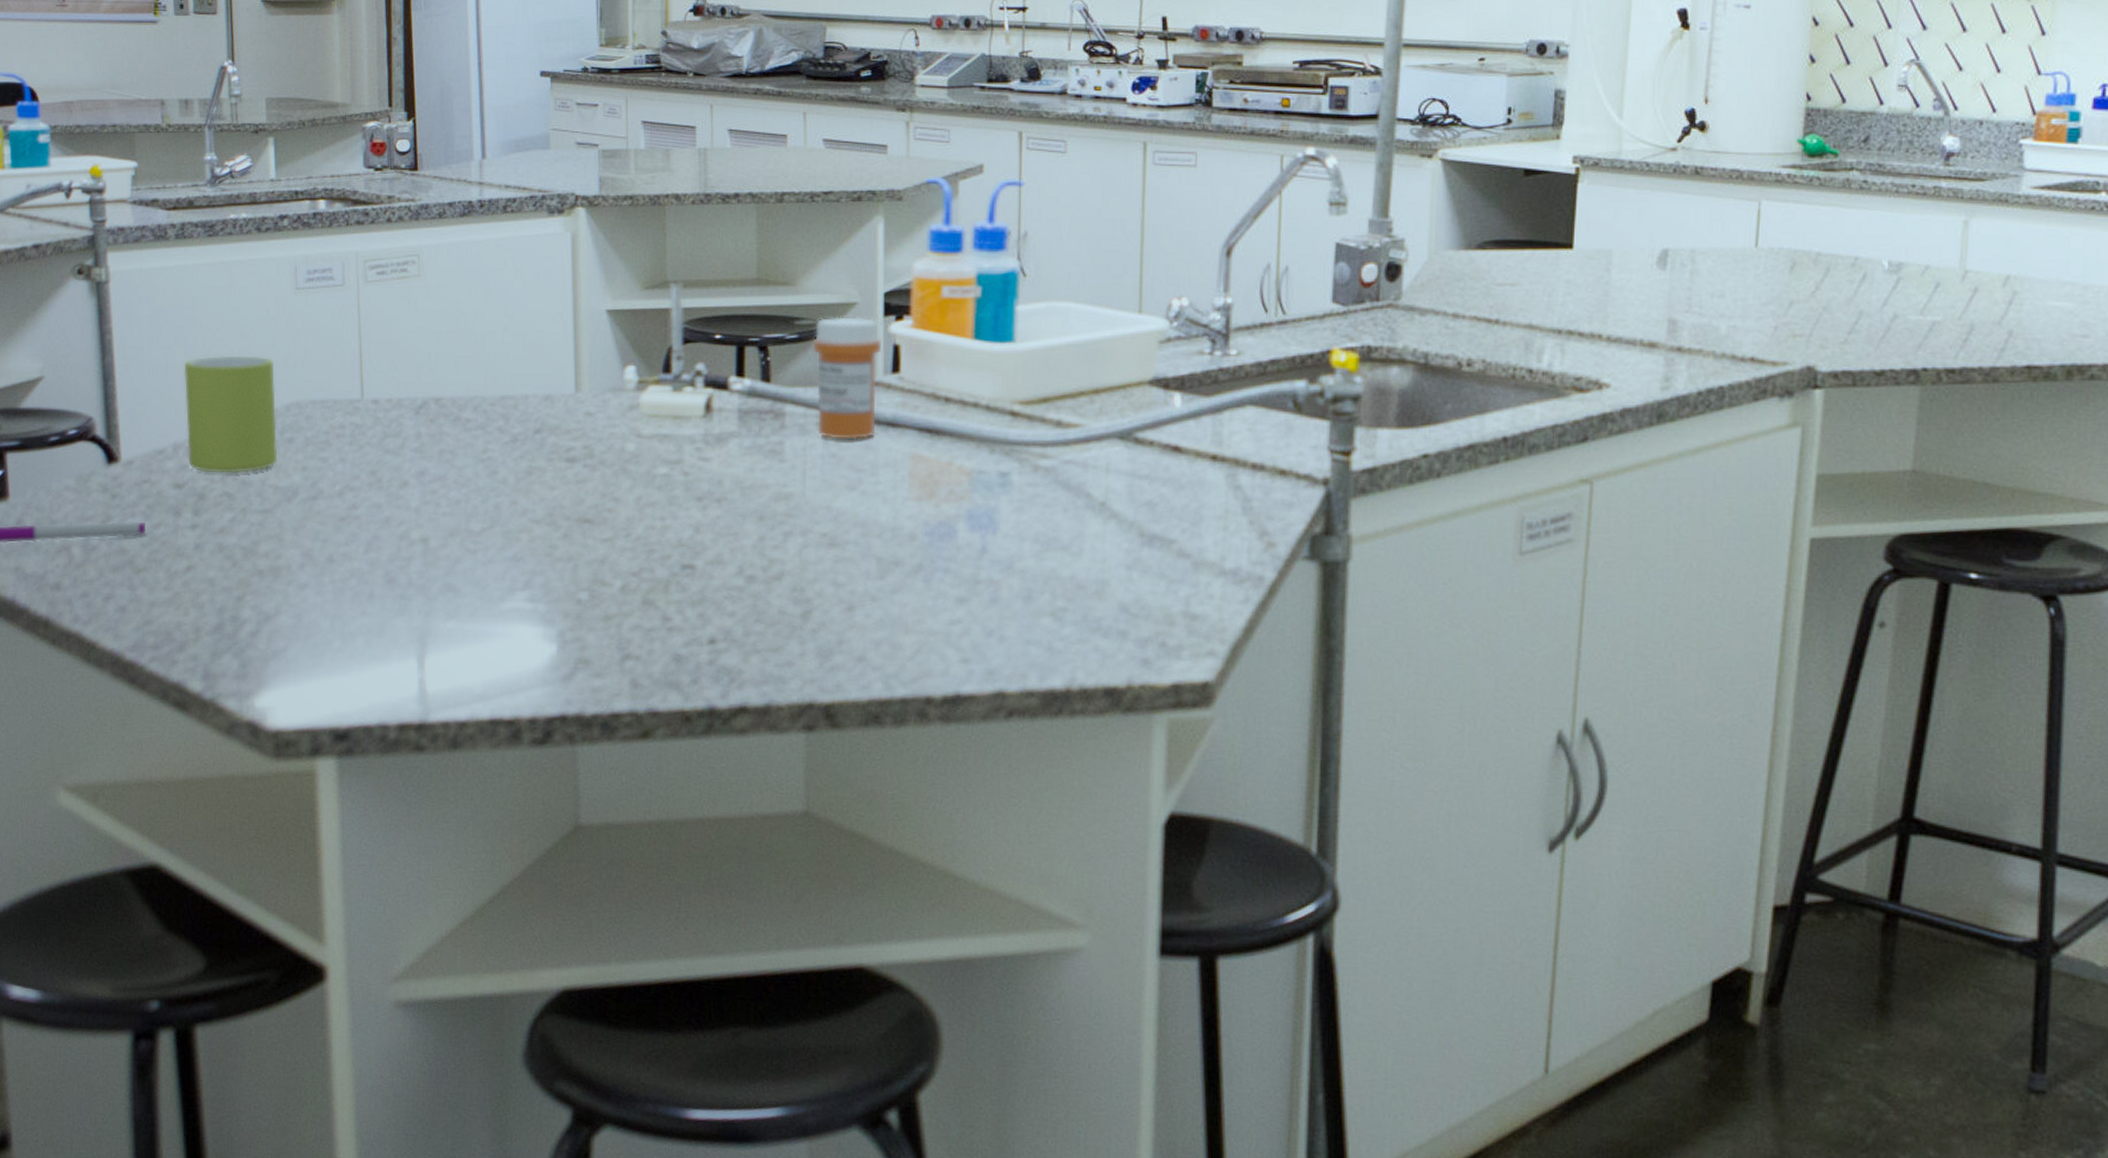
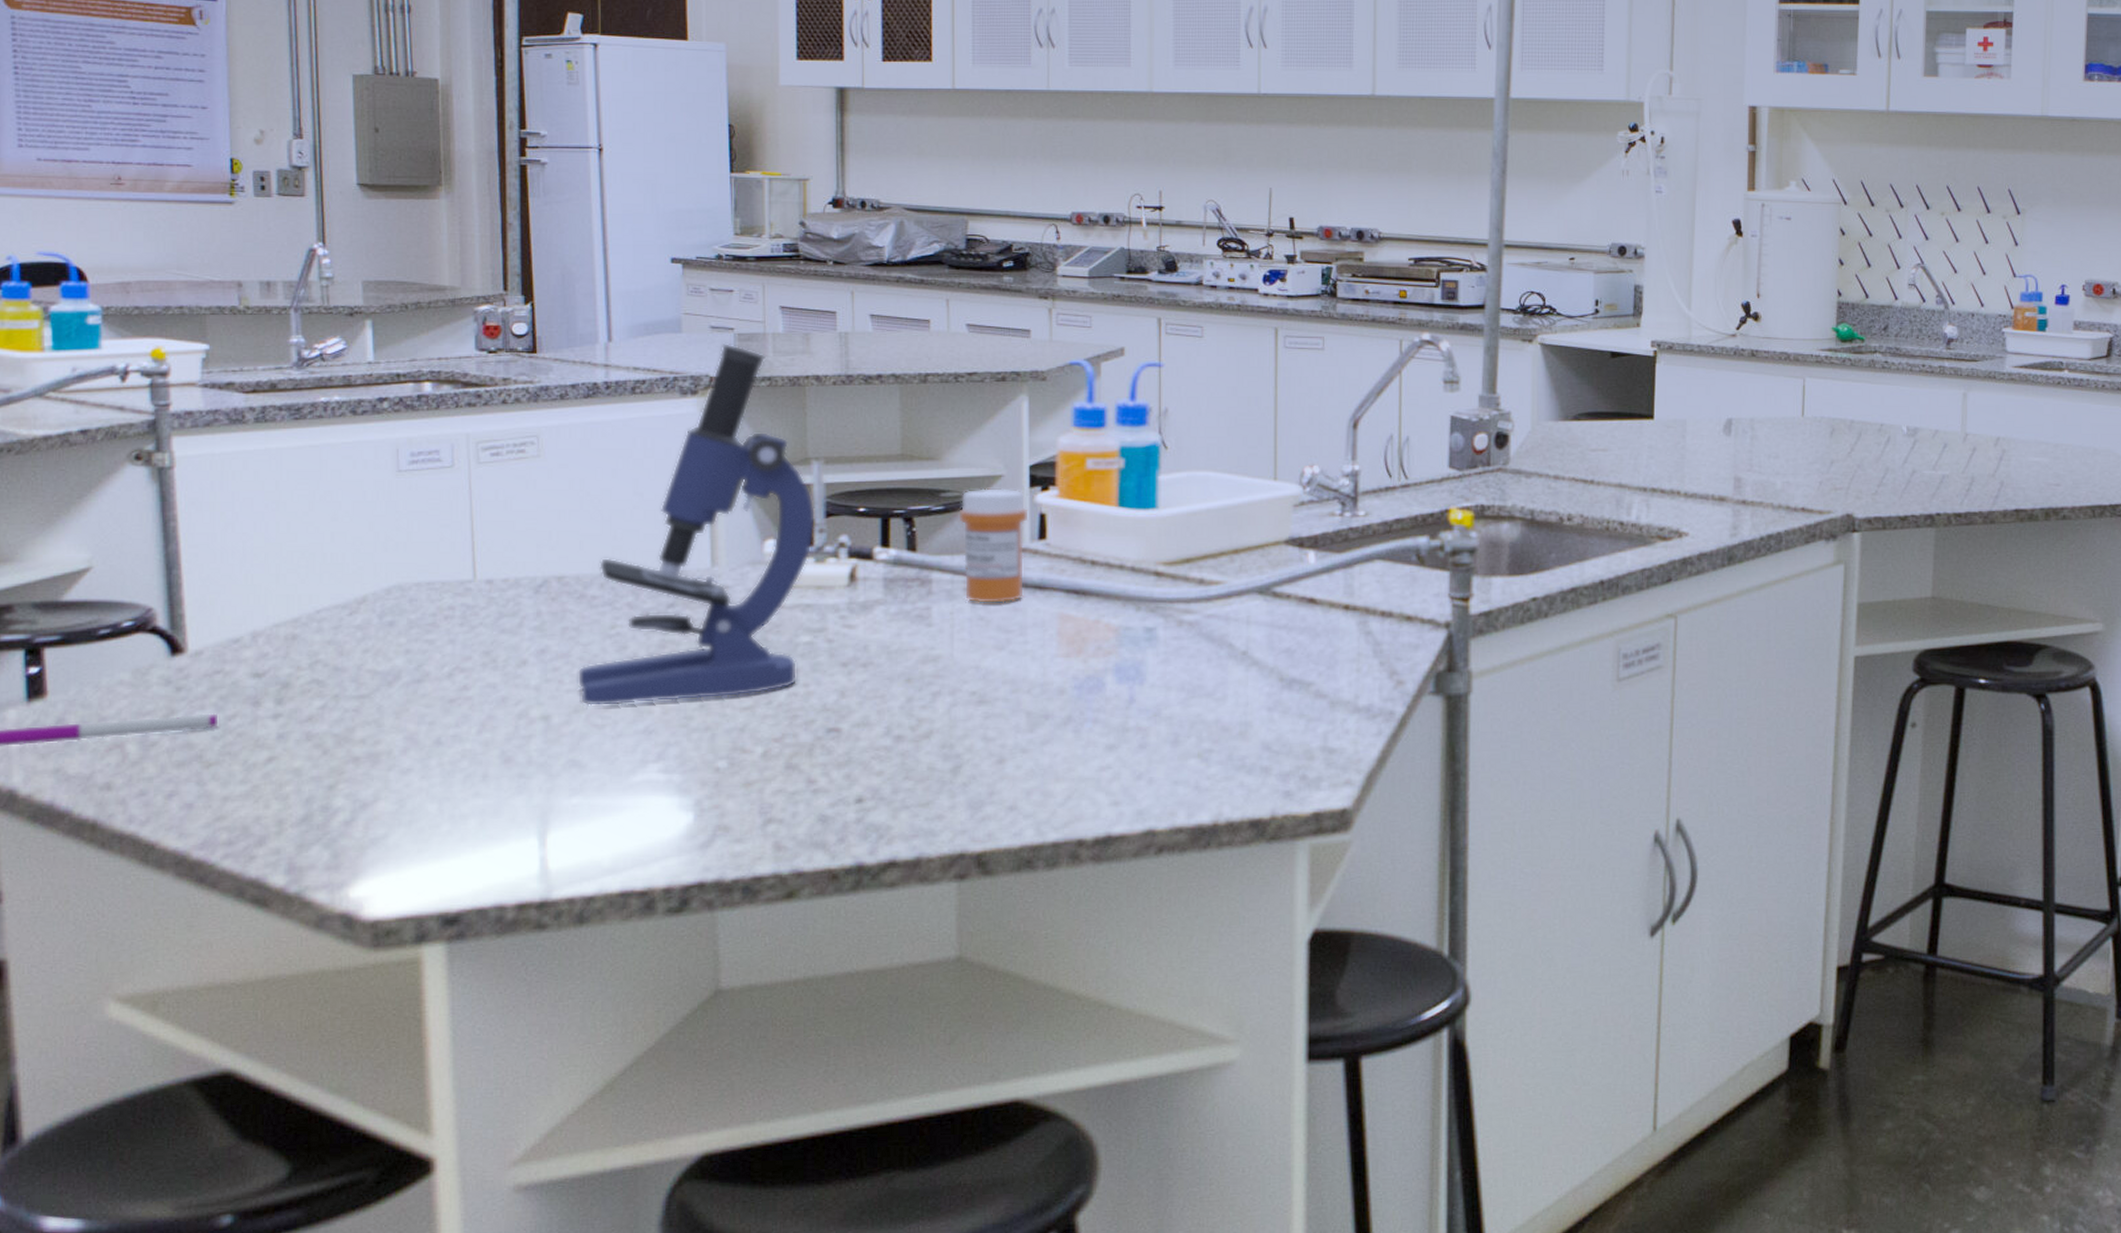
mug: present [184,355,278,474] -> none [264,539,377,660]
microscope: none [452,159,674,532] -> present [577,342,816,707]

